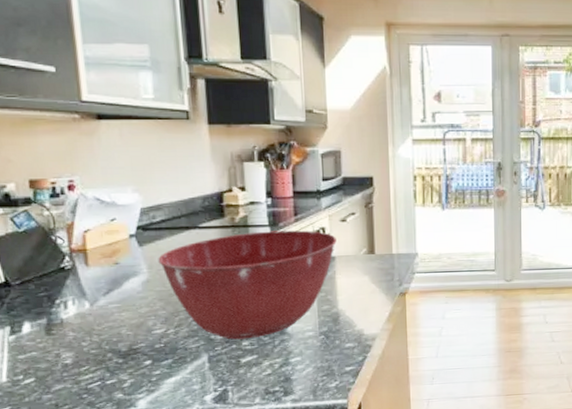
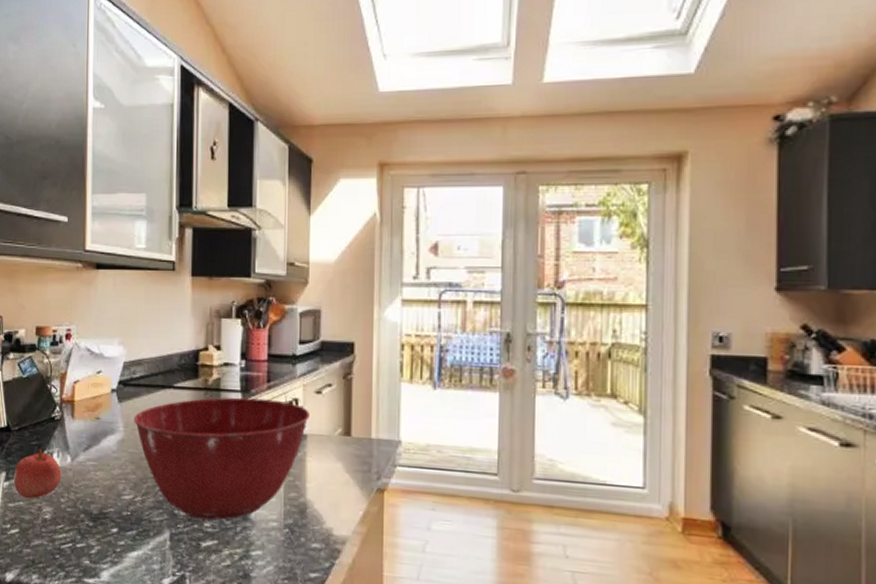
apple: none [20,298,81,348] -> present [13,448,62,499]

